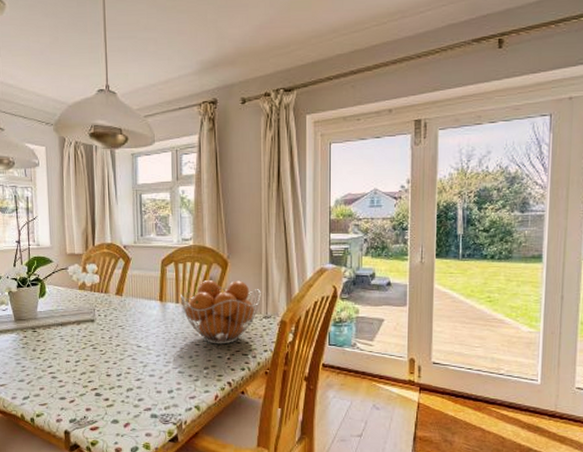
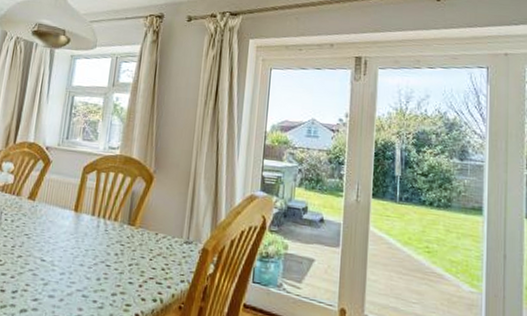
fruit basket: present [179,279,261,345] -> none [97,193,185,269]

